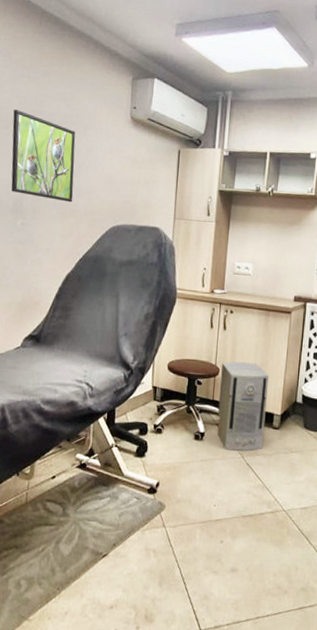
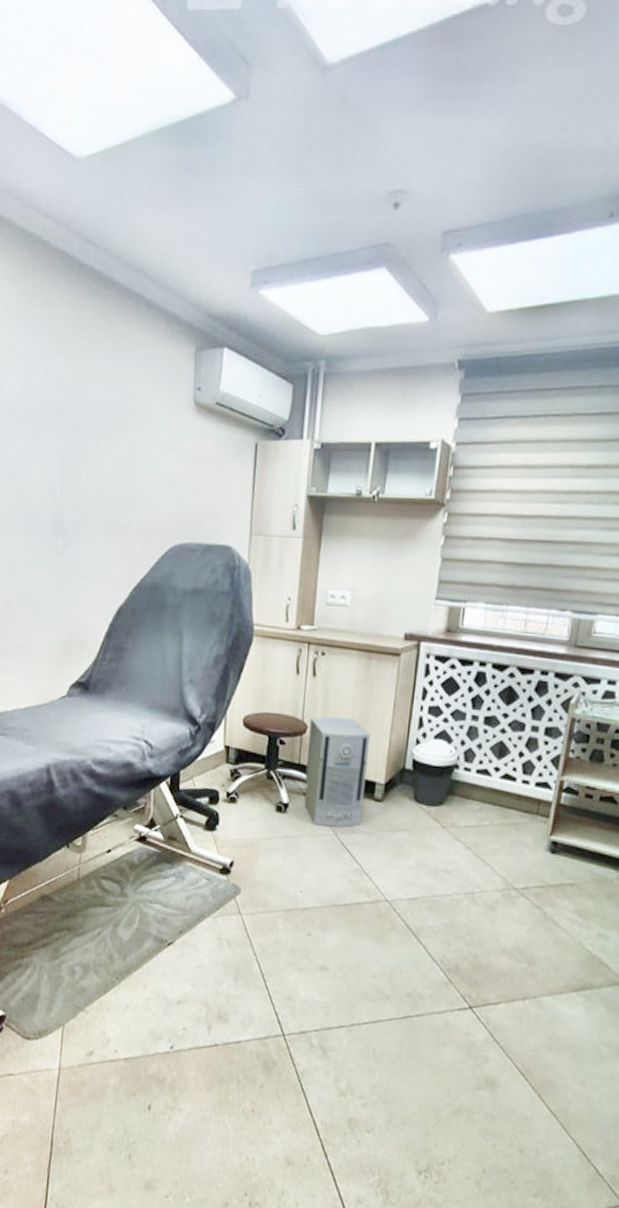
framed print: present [11,110,76,203] -> none [48,398,126,516]

